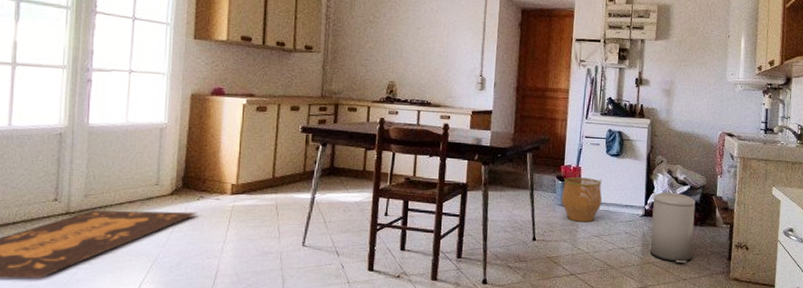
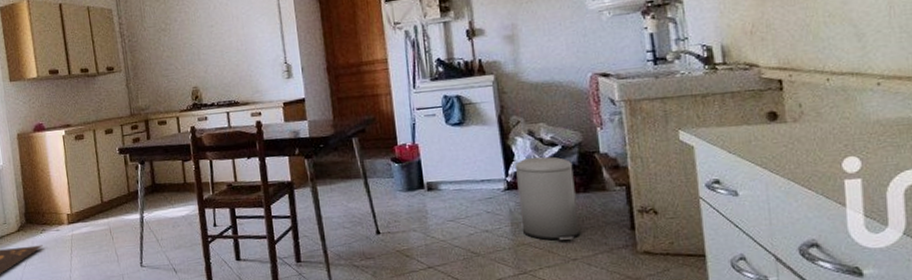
basket: present [561,177,603,222] -> none [399,155,452,207]

